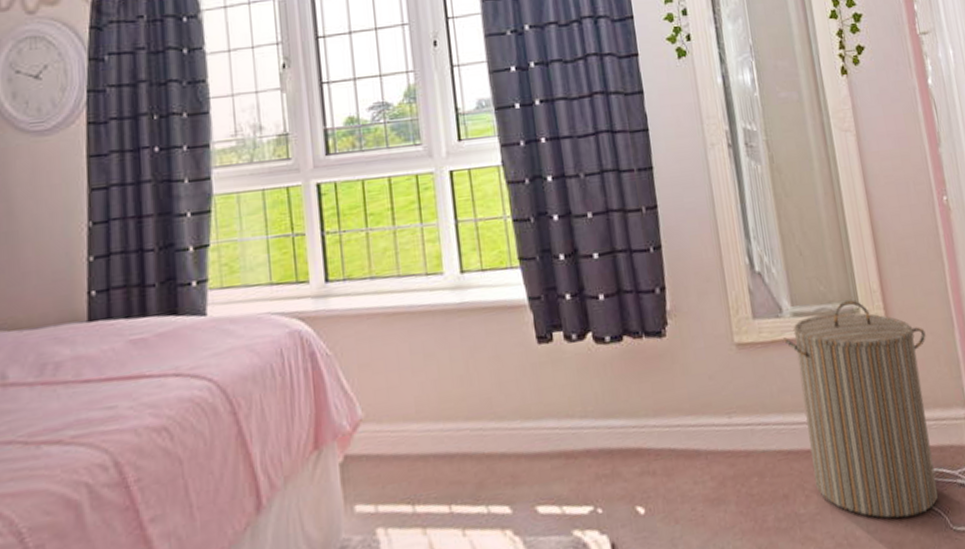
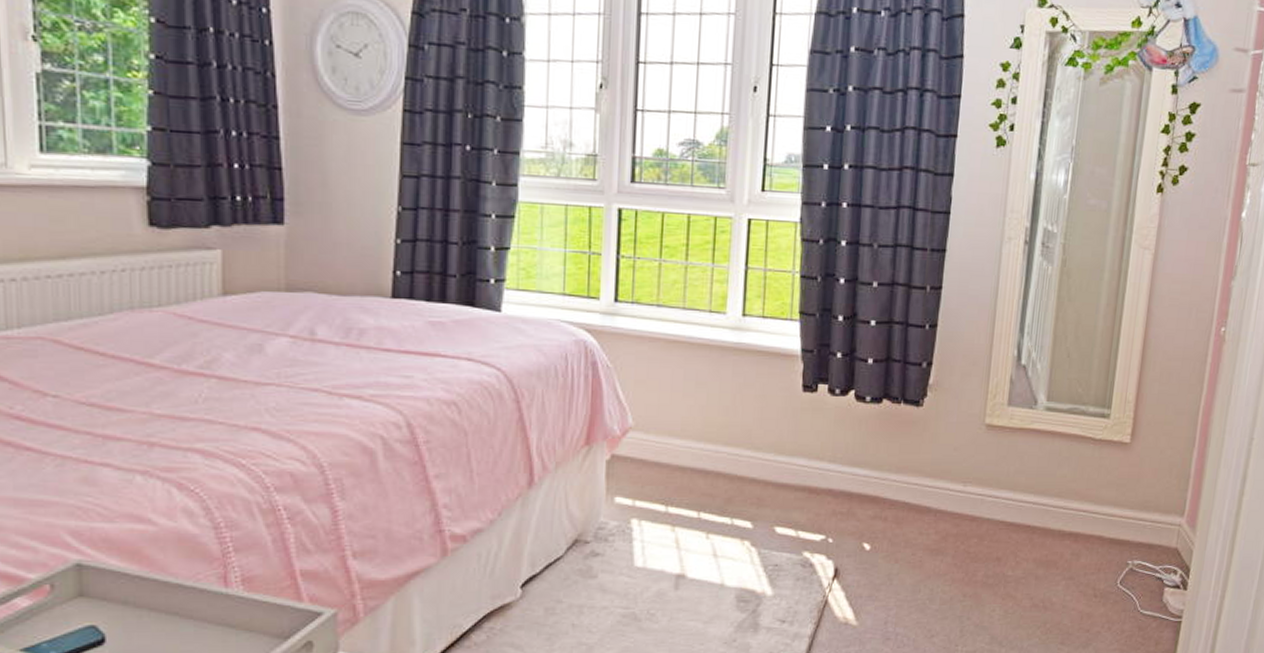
laundry hamper: present [782,300,938,518] -> none [1027,405,1166,595]

